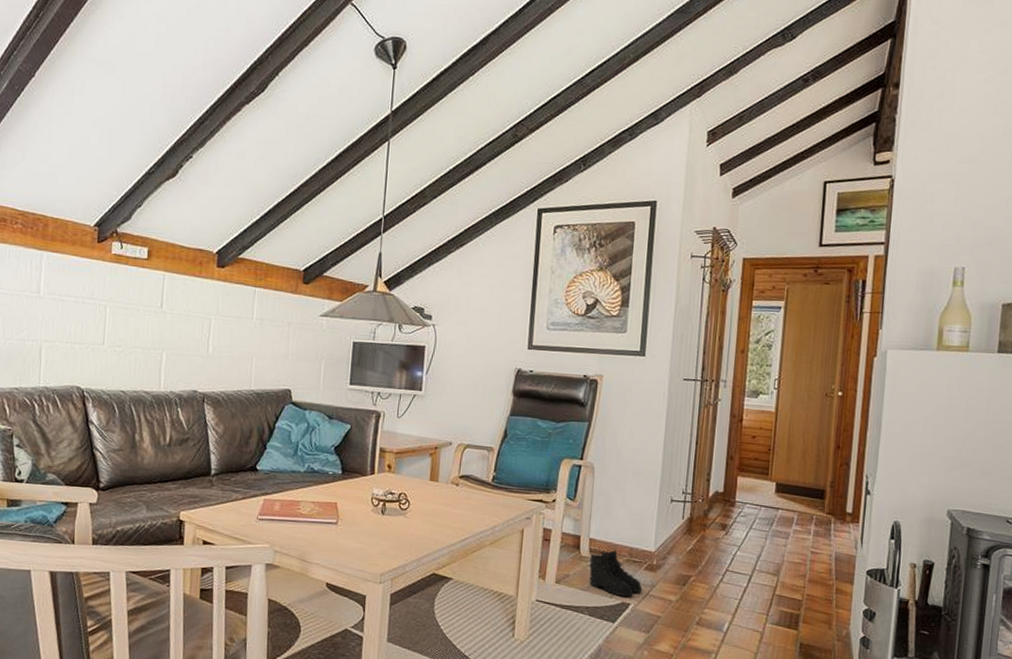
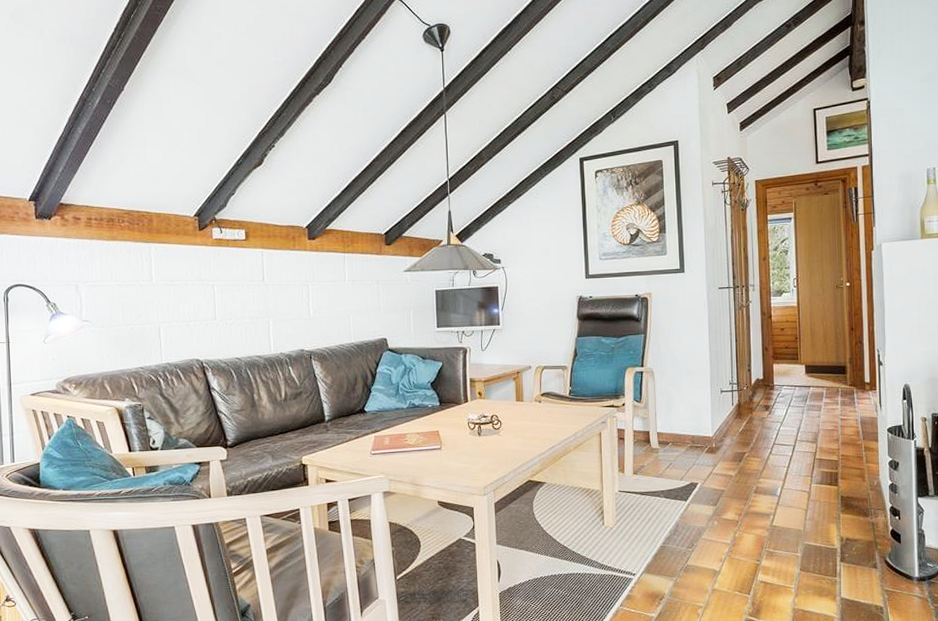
boots: present [588,549,642,597] -> none [659,439,706,478]

